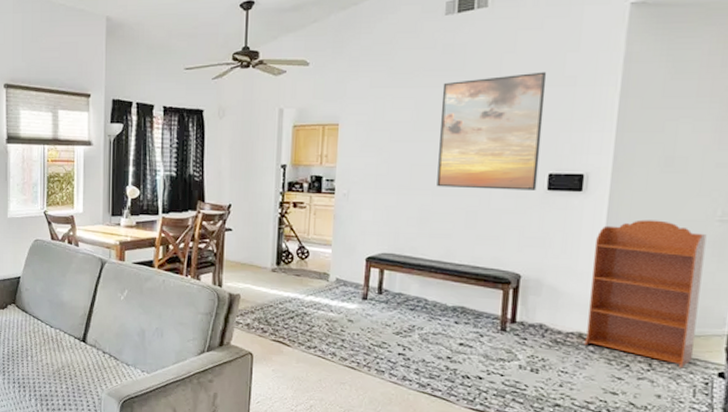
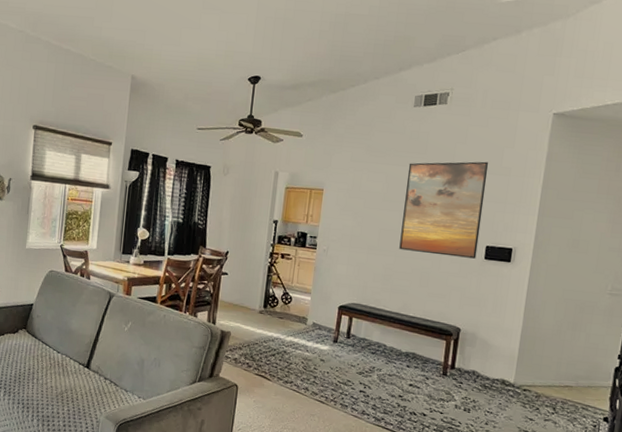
bookcase: present [584,220,707,368] -> none [506,289,600,413]

